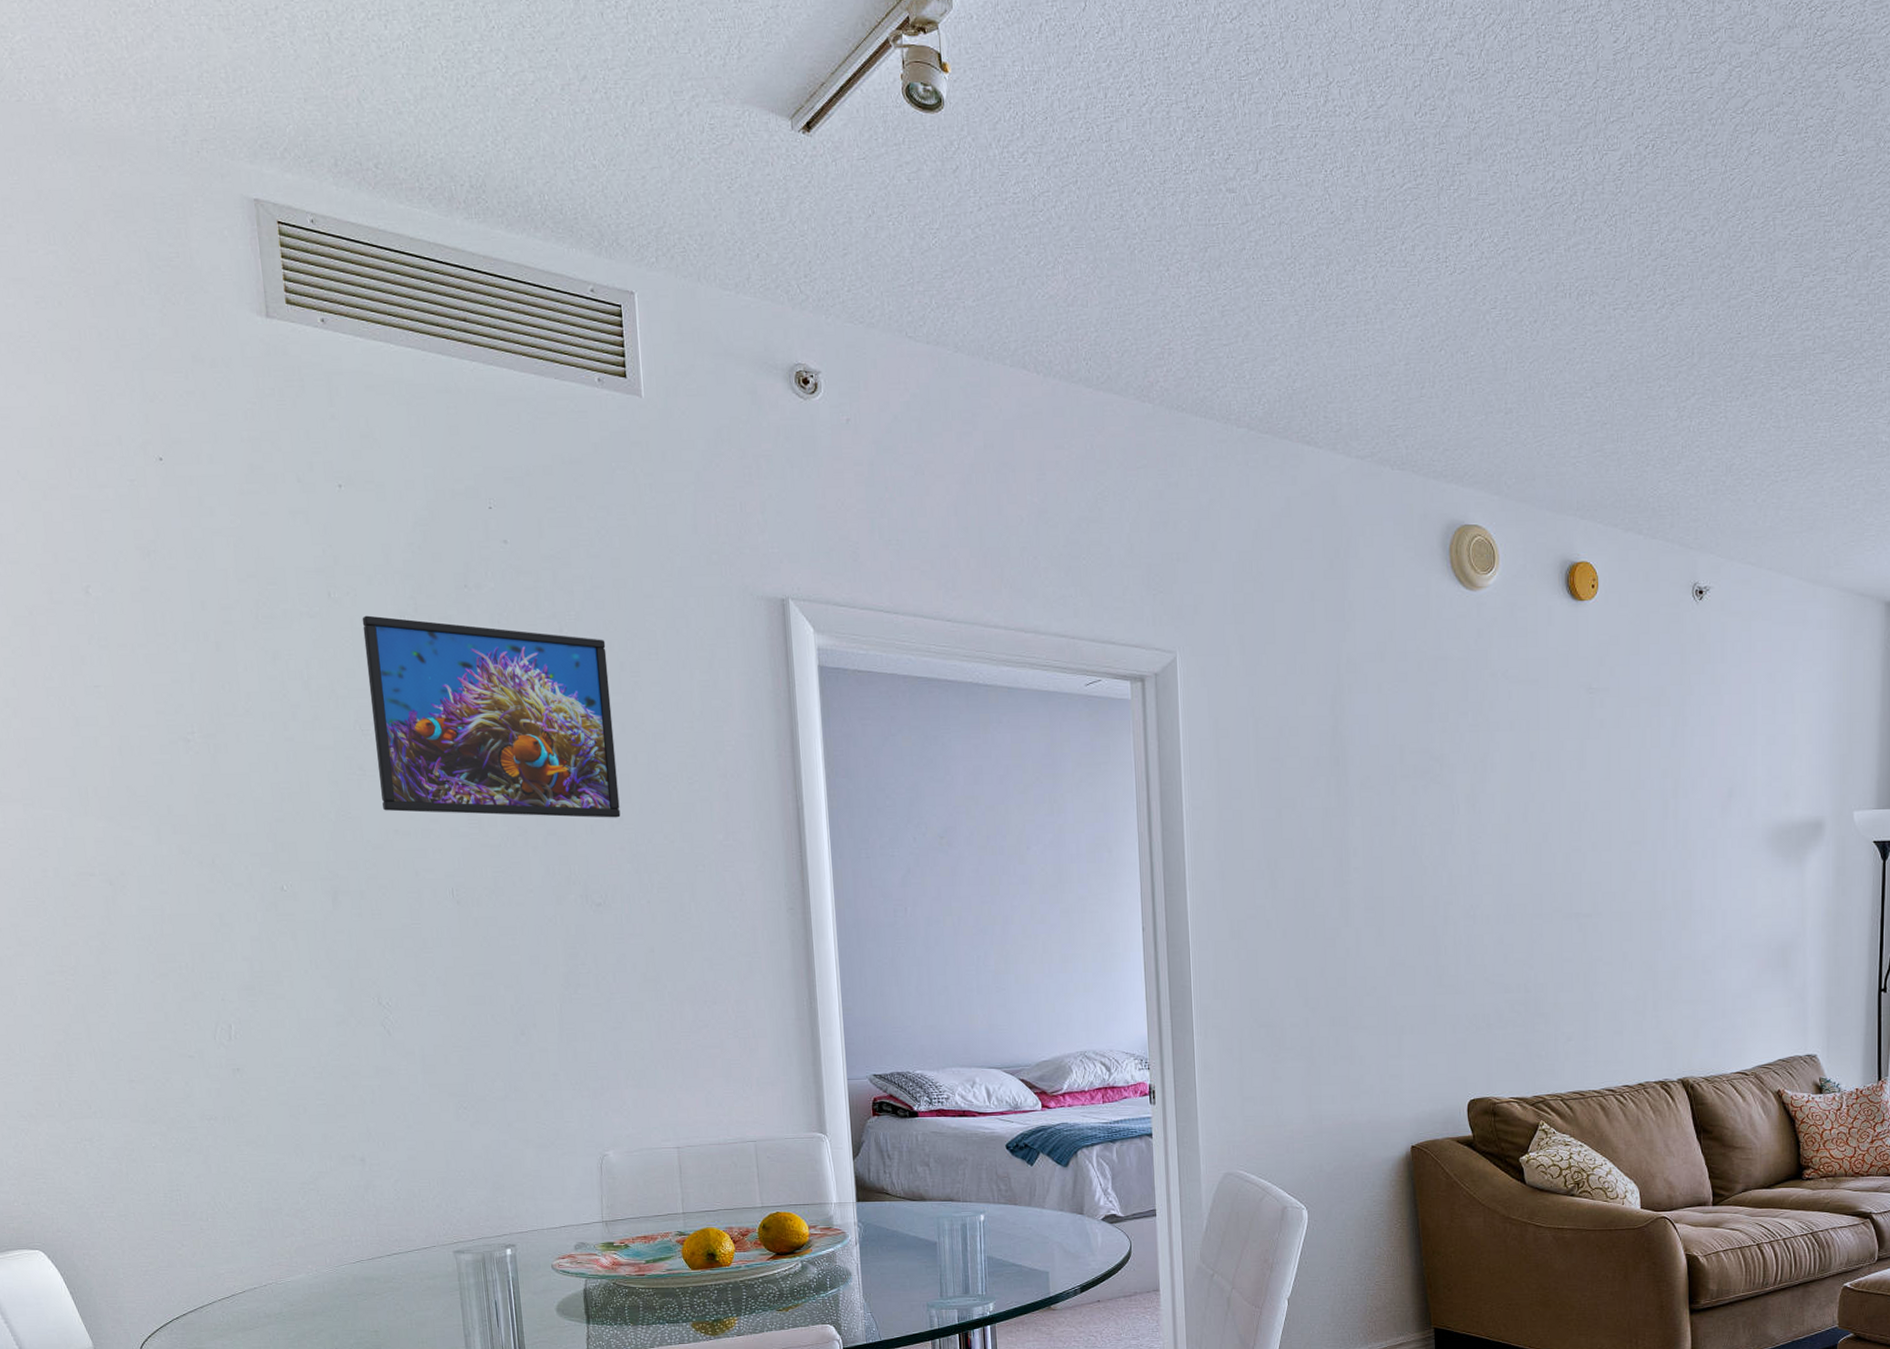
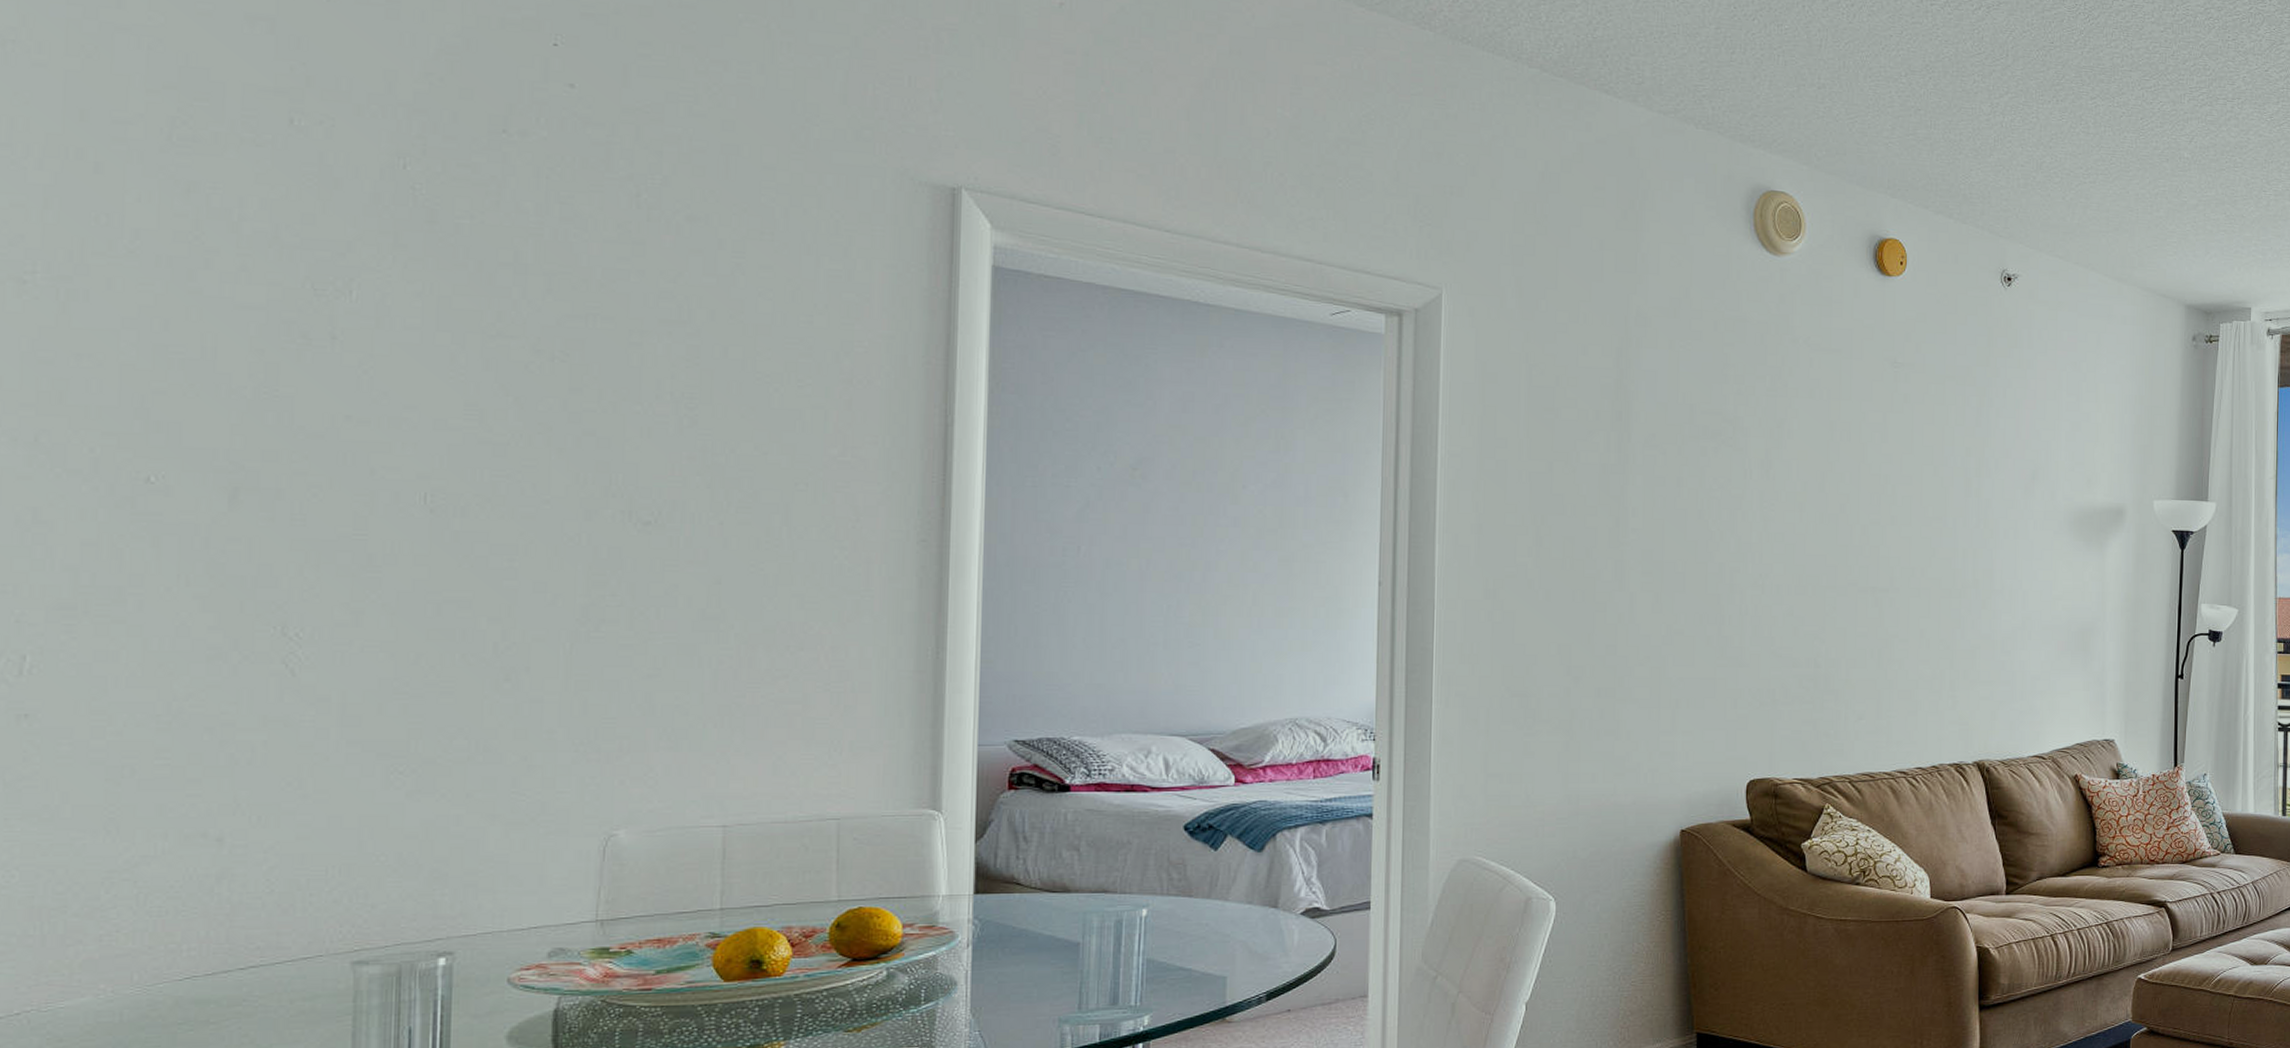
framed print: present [362,615,621,818] -> none [332,151,701,421]

